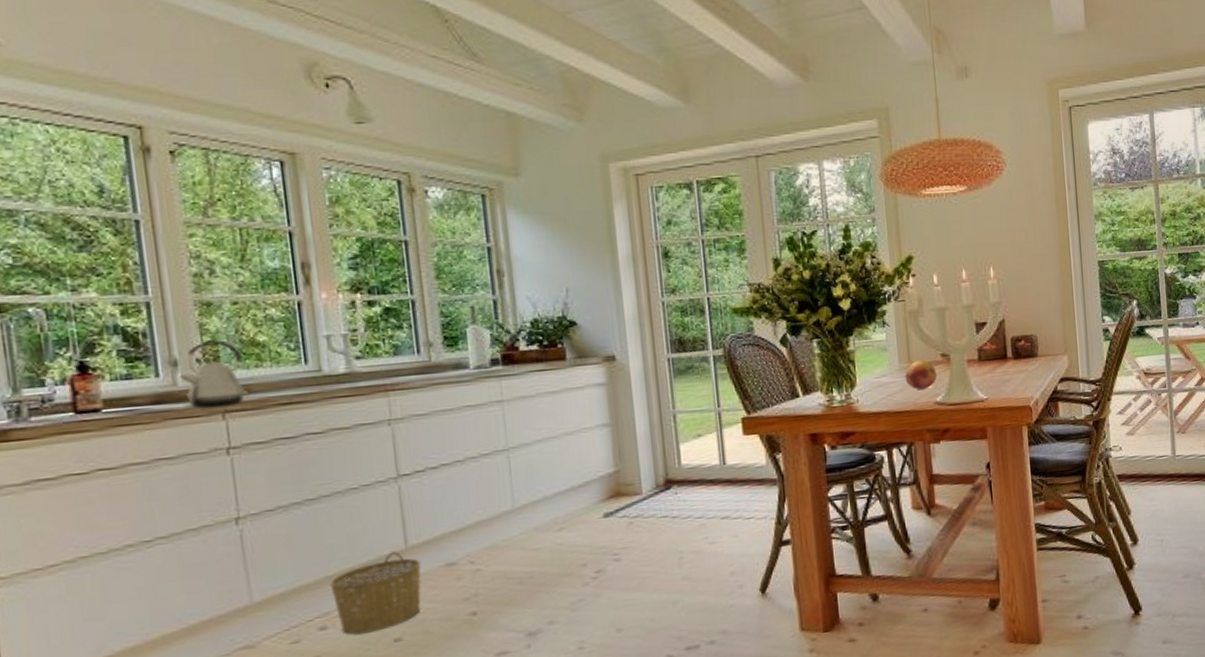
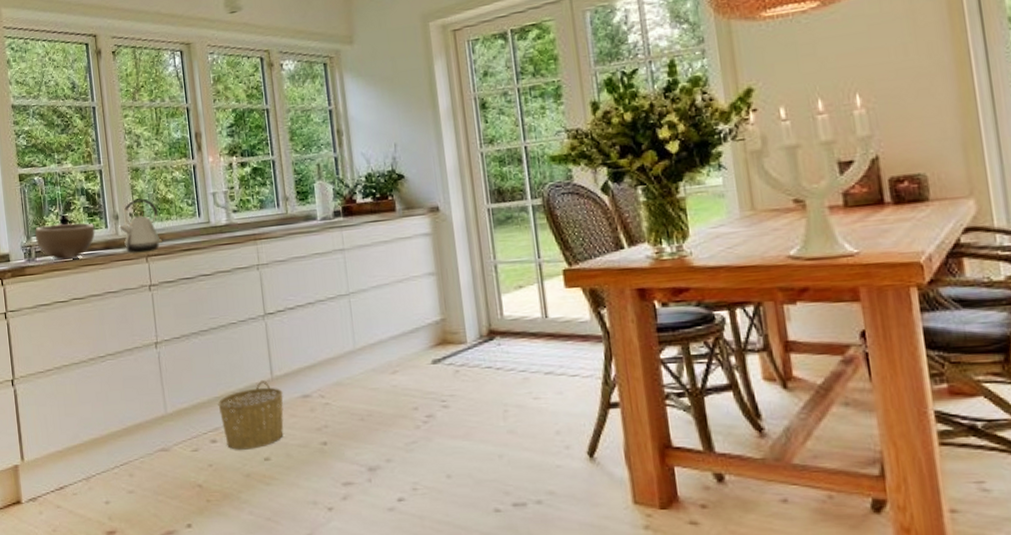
bowl: none [27,369,138,419] -> present [34,222,95,260]
fruit: present [905,359,937,390] -> none [748,206,789,242]

